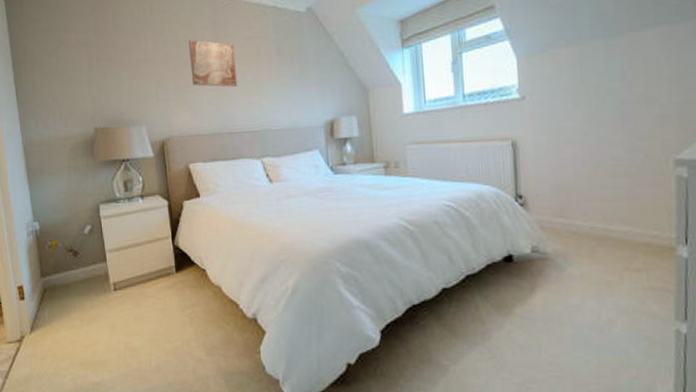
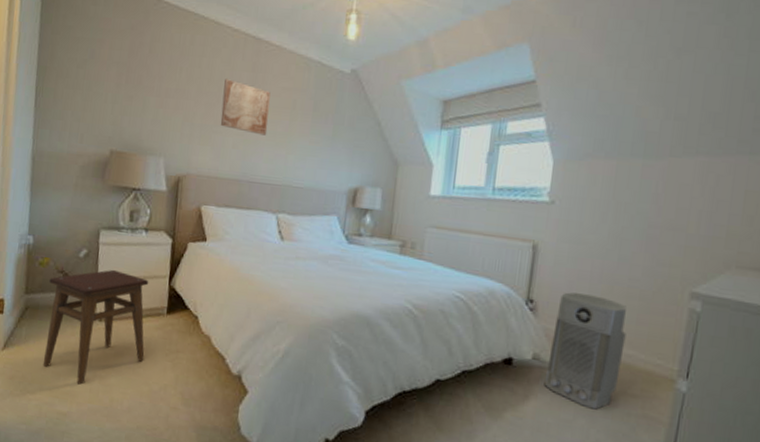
stool: none [61,239,163,353] -> present [42,269,149,385]
air purifier: none [547,180,620,290] -> present [544,292,626,410]

